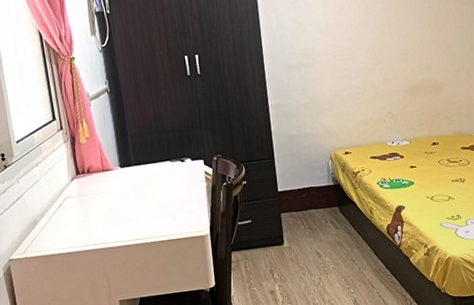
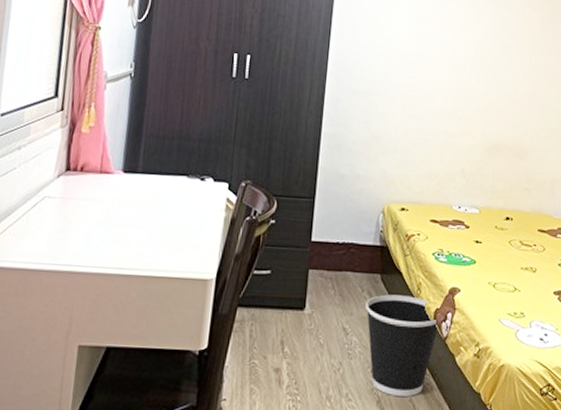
wastebasket: none [331,218,393,296] -> present [365,294,440,397]

